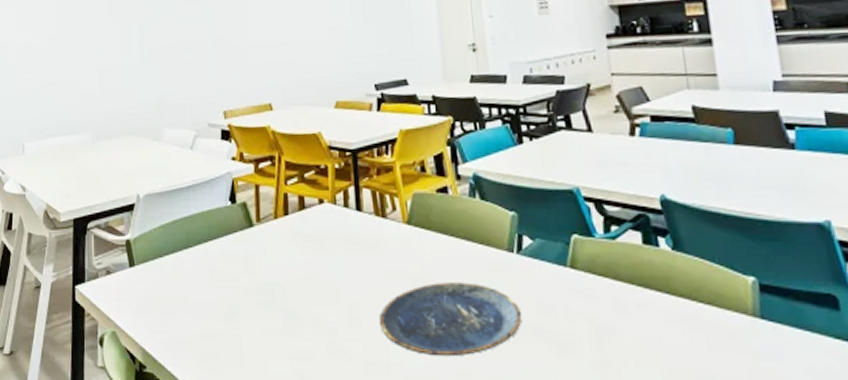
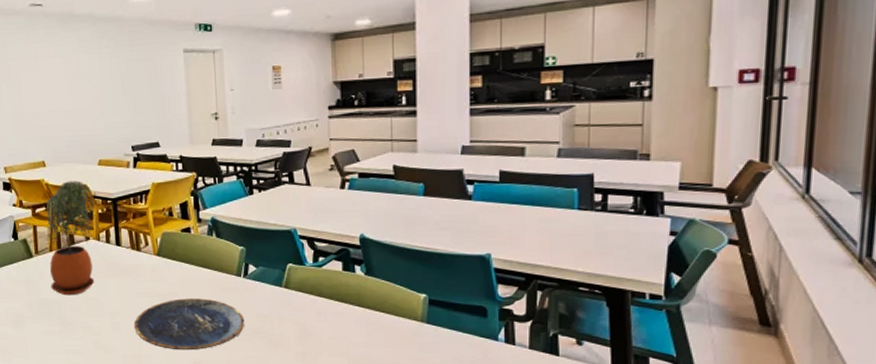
potted plant: none [271,127,335,278] -> present [46,181,99,296]

